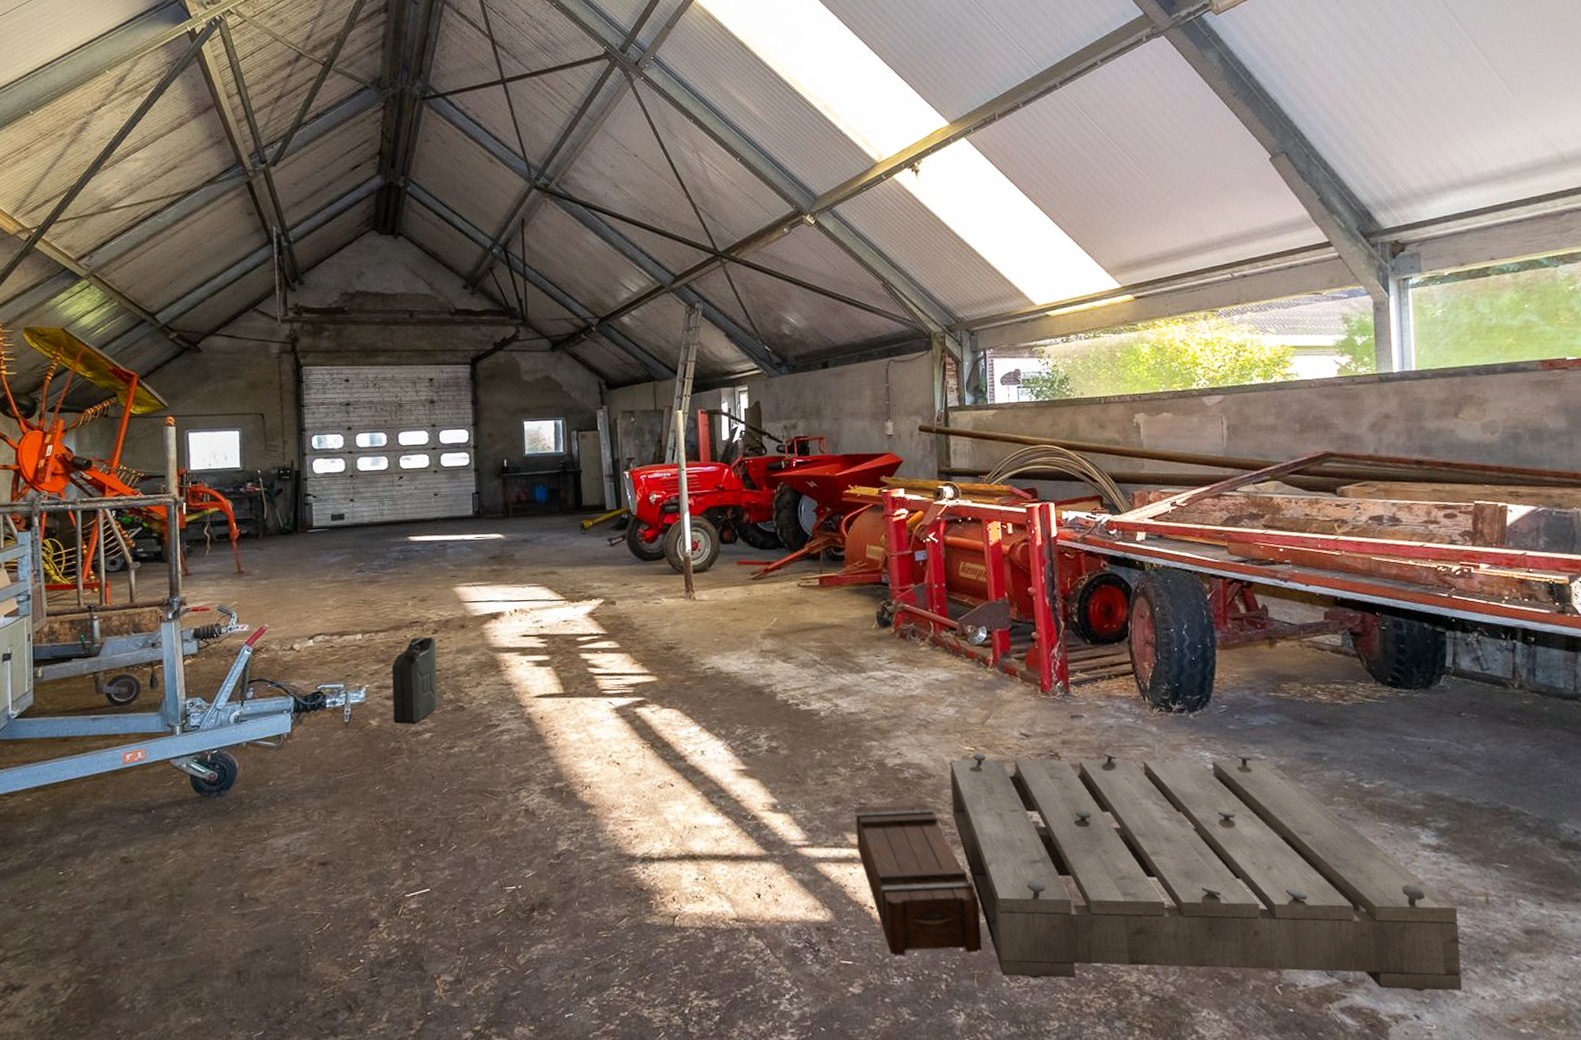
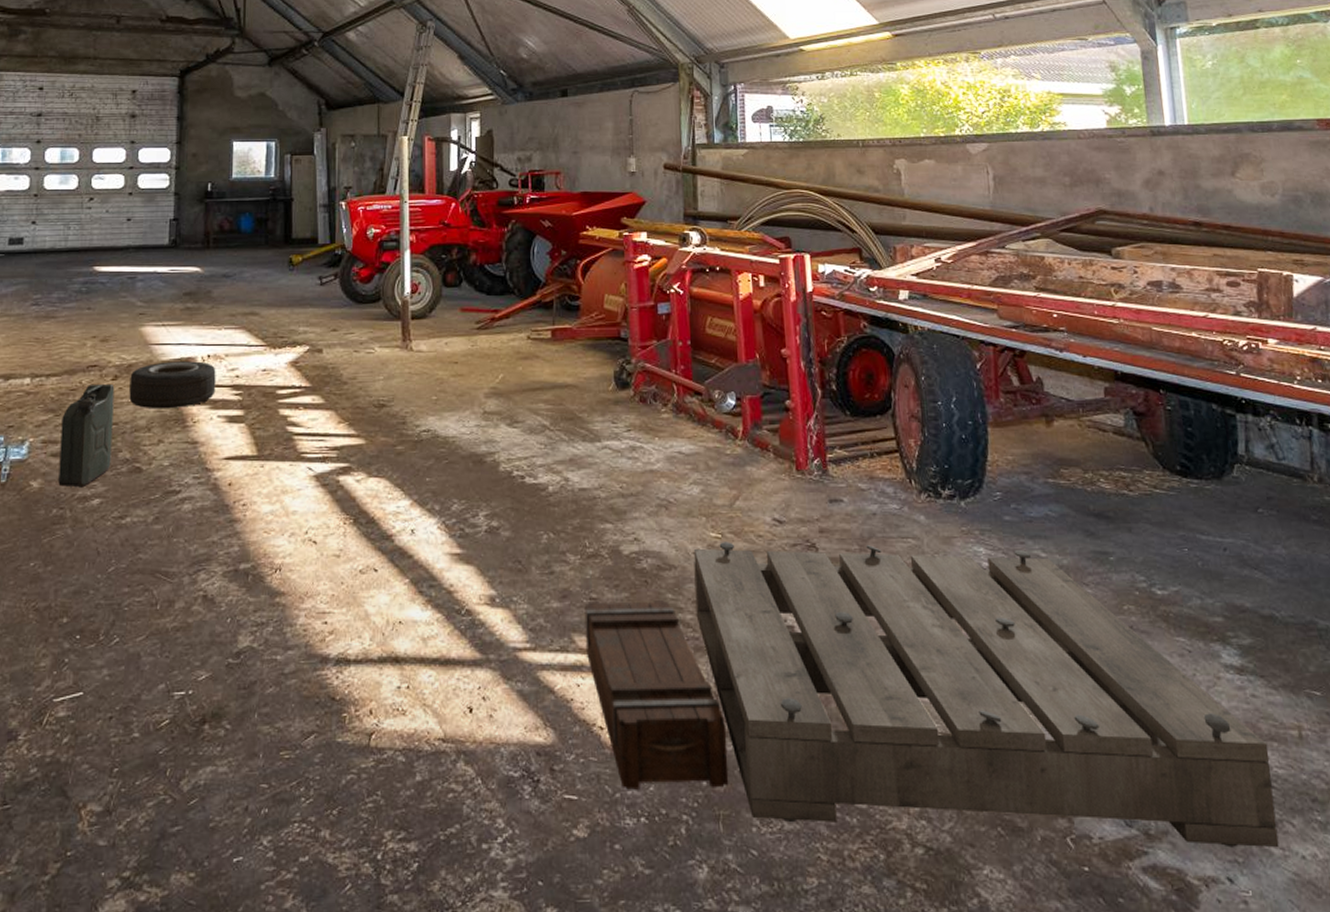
car tire: none [448,615,524,657] -> present [129,361,216,409]

